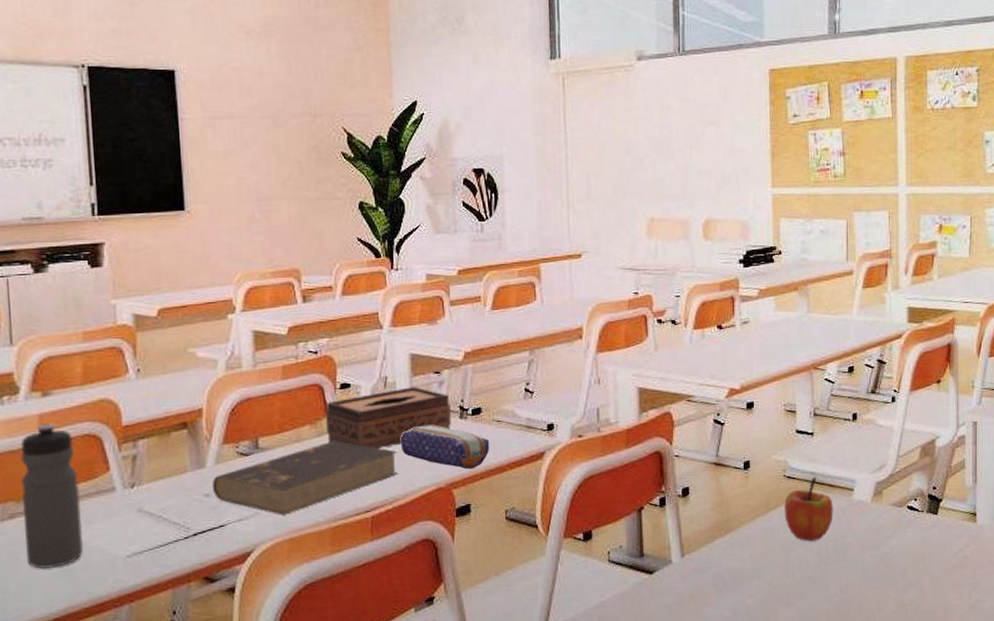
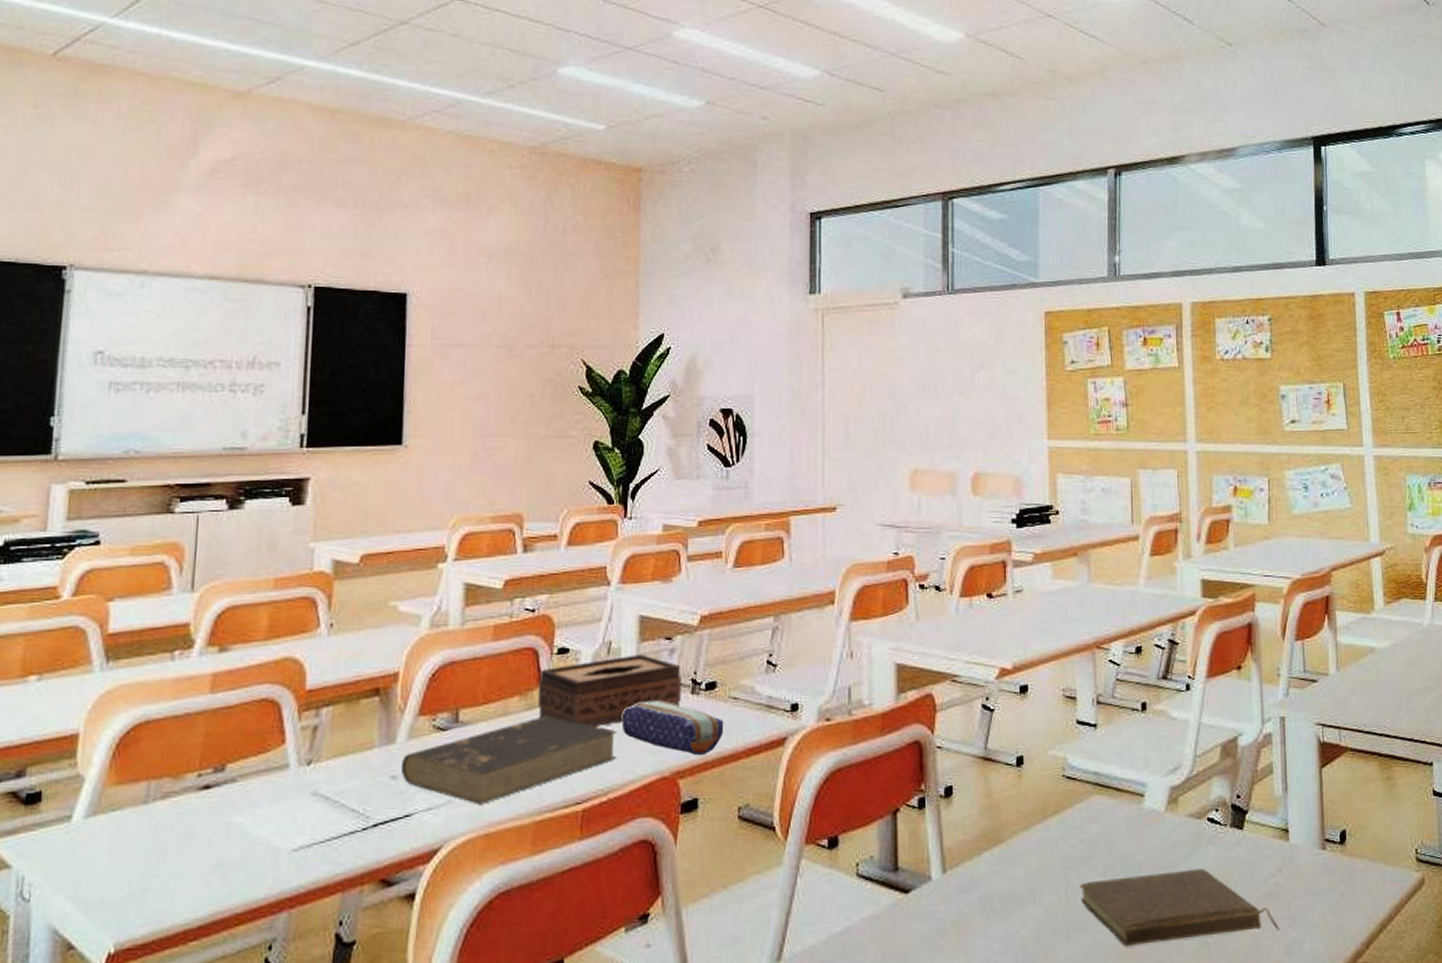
water bottle: present [20,423,84,569] -> none [176,684,249,862]
apple: present [784,477,833,542] -> none [1063,778,1121,859]
book: none [797,547,966,610] -> present [1079,868,1280,947]

